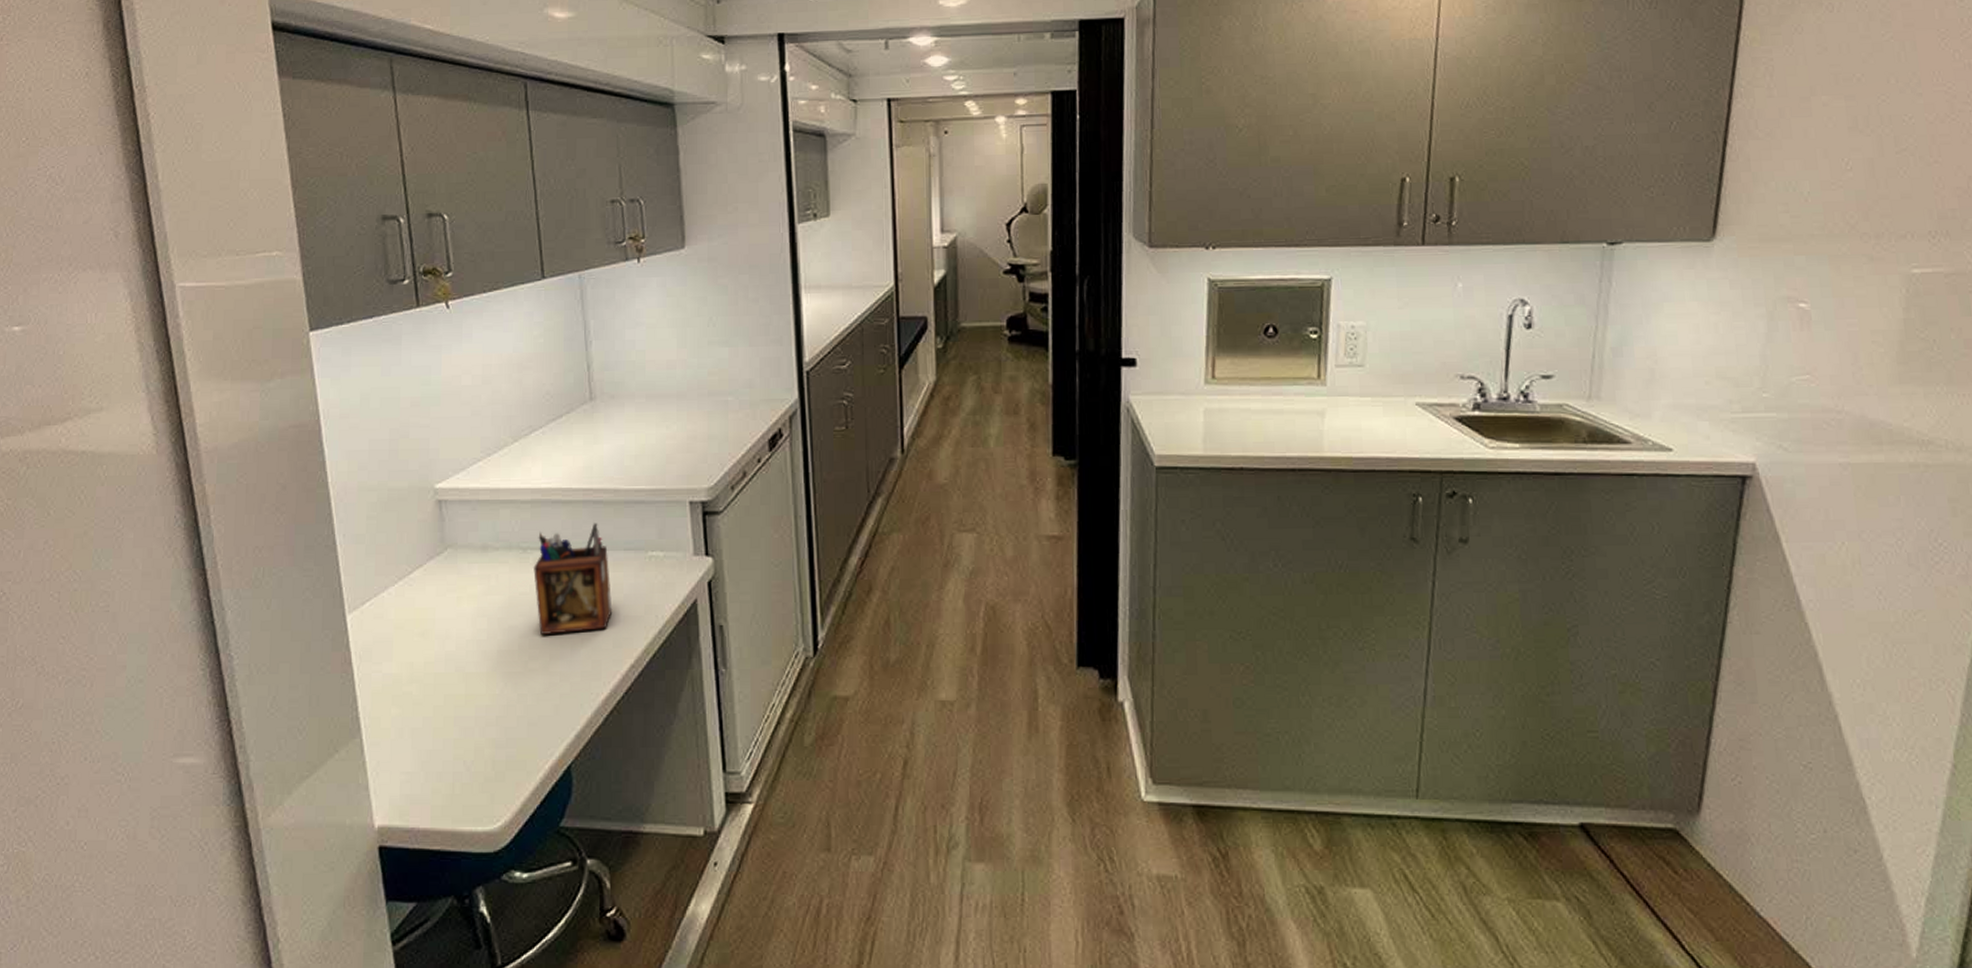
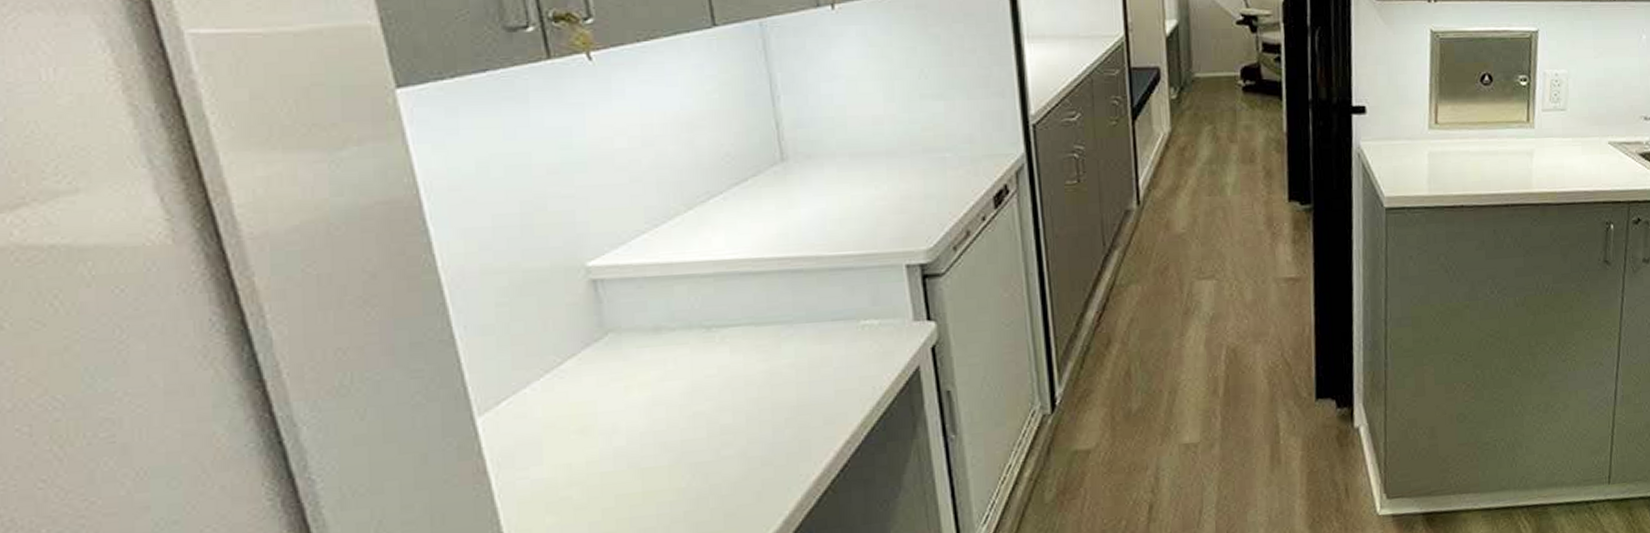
desk organizer: present [533,523,613,634] -> none [721,294,821,418]

